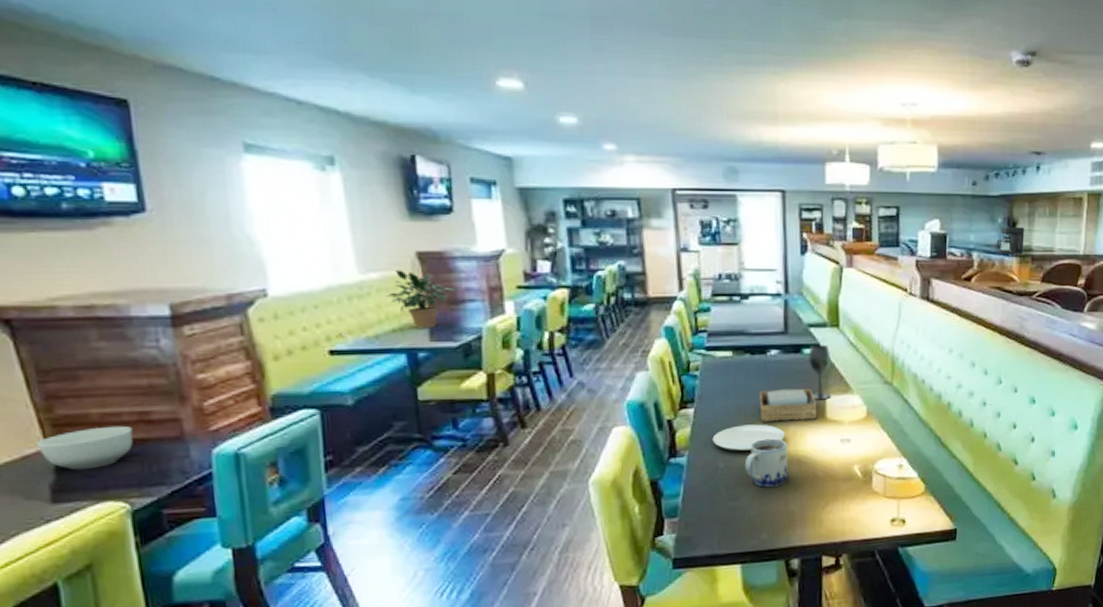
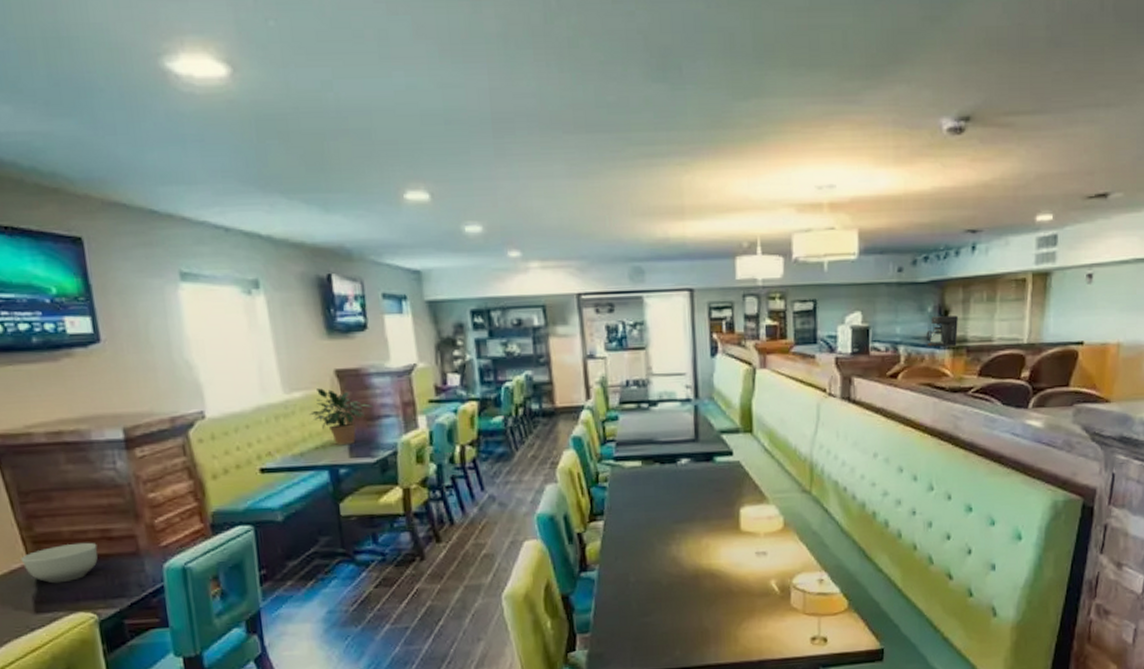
plate: present [712,424,785,451] -> none [623,536,697,565]
mug: present [744,438,789,488] -> none [656,551,702,603]
napkin holder: present [759,388,817,422] -> none [670,498,731,535]
wine glass: present [808,344,831,400] -> none [721,451,745,511]

